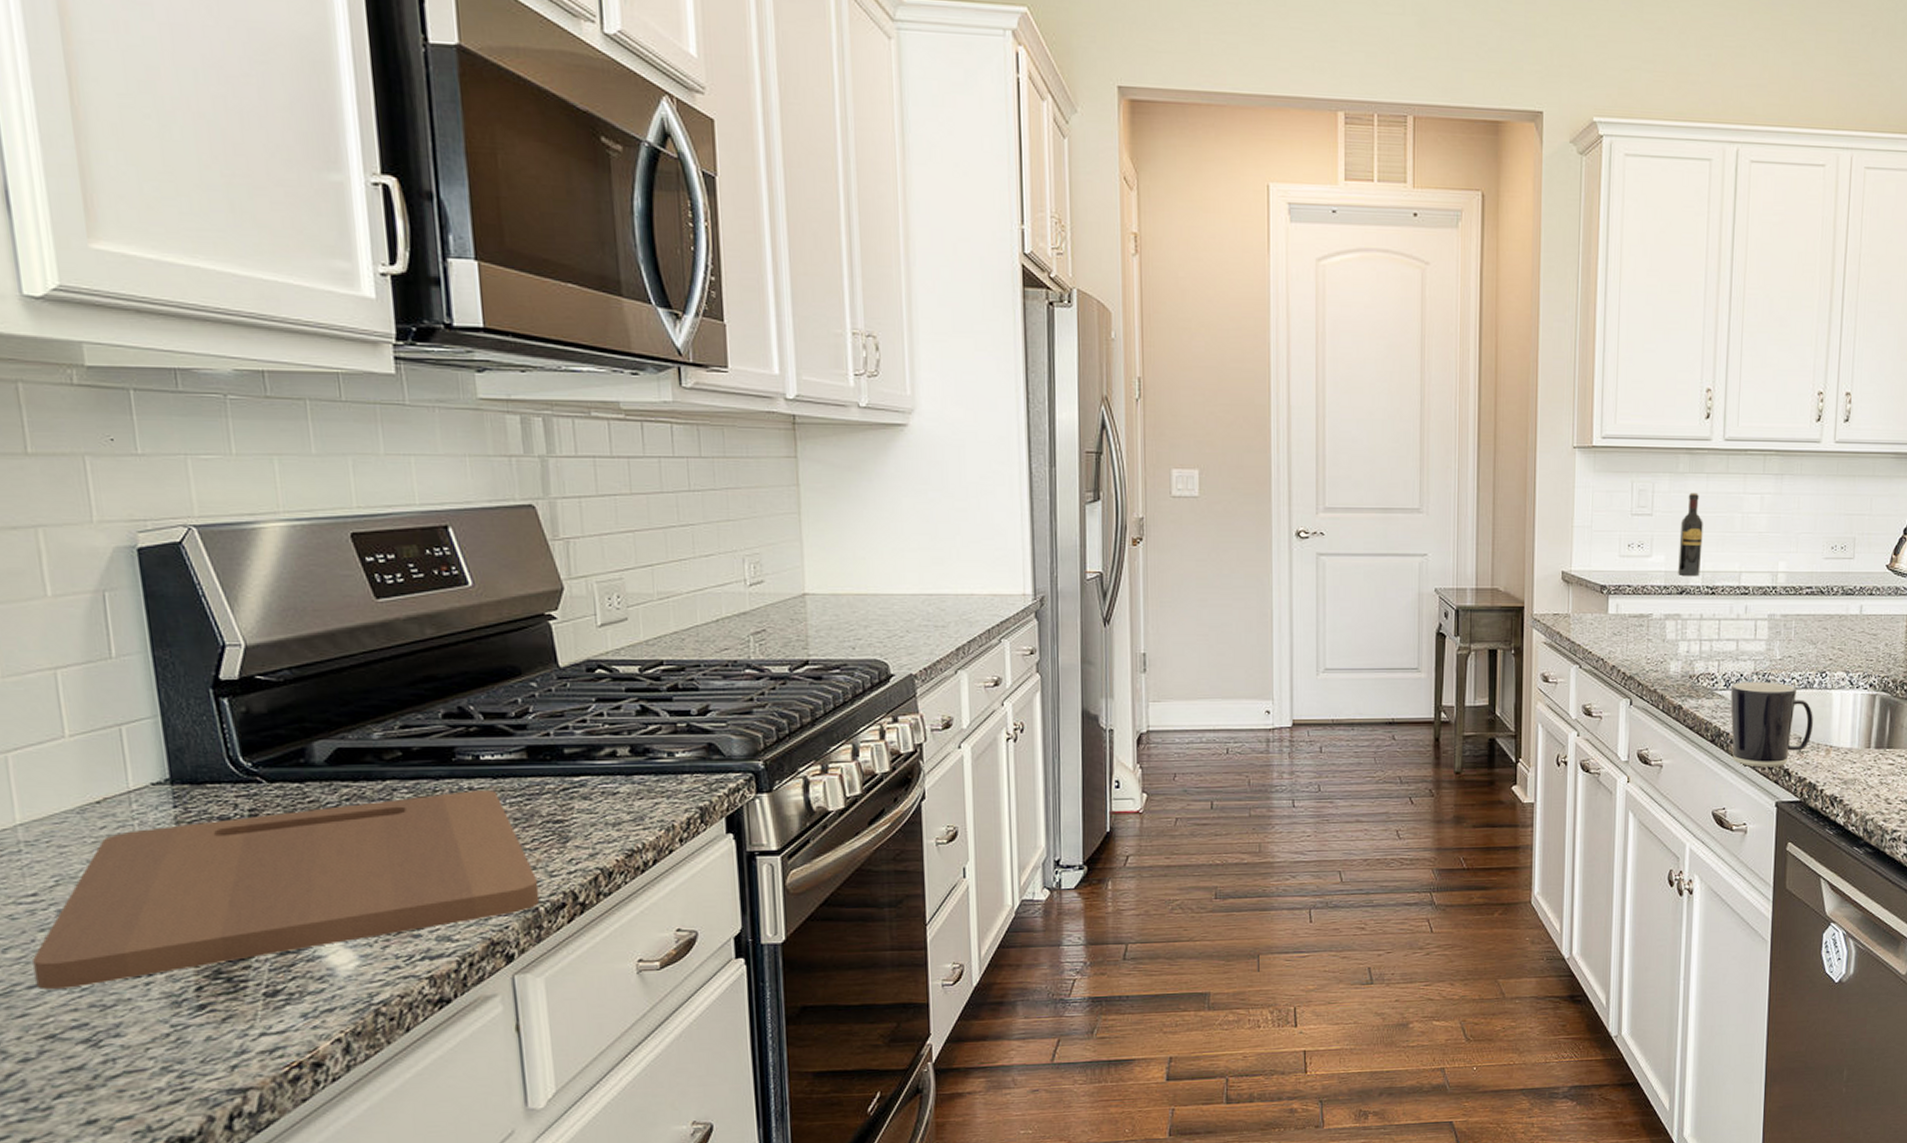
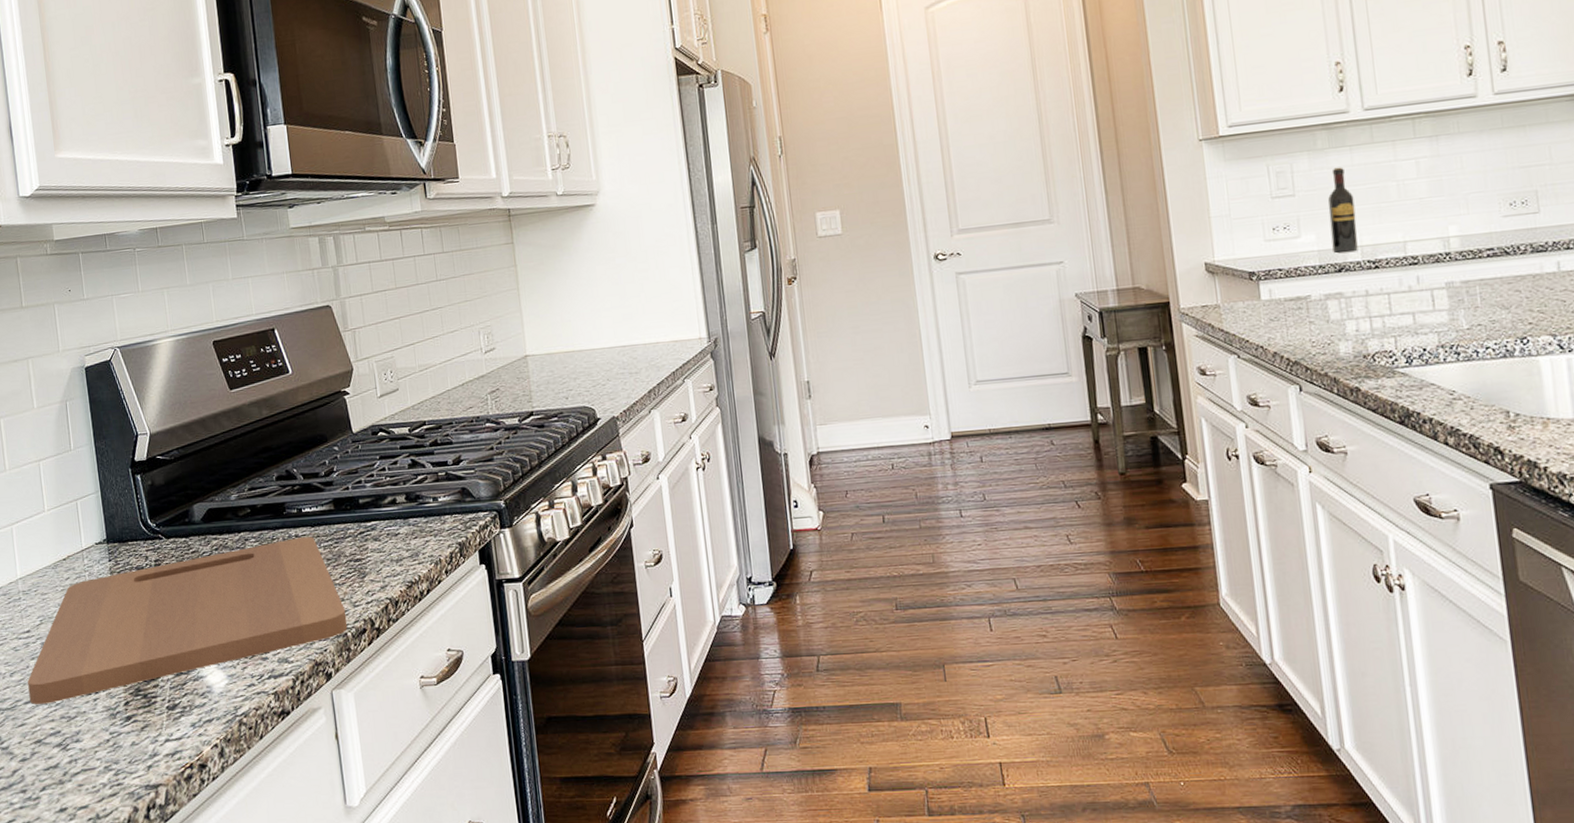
mug: present [1730,681,1813,768] -> none [1413,353,1522,448]

